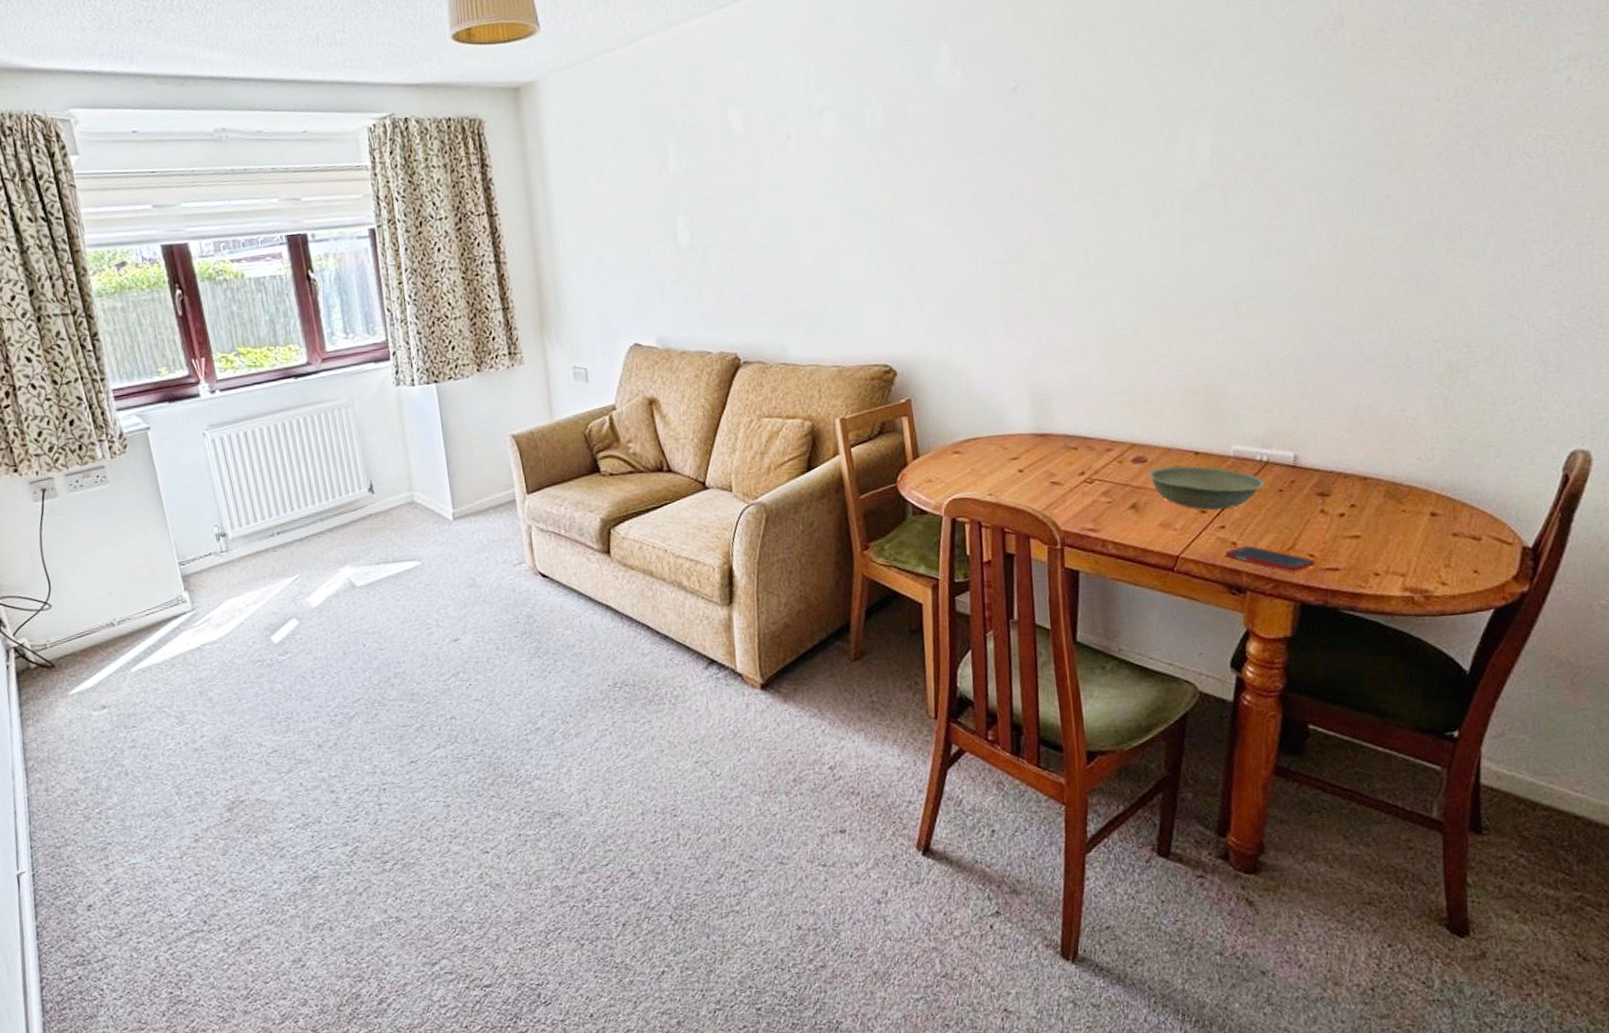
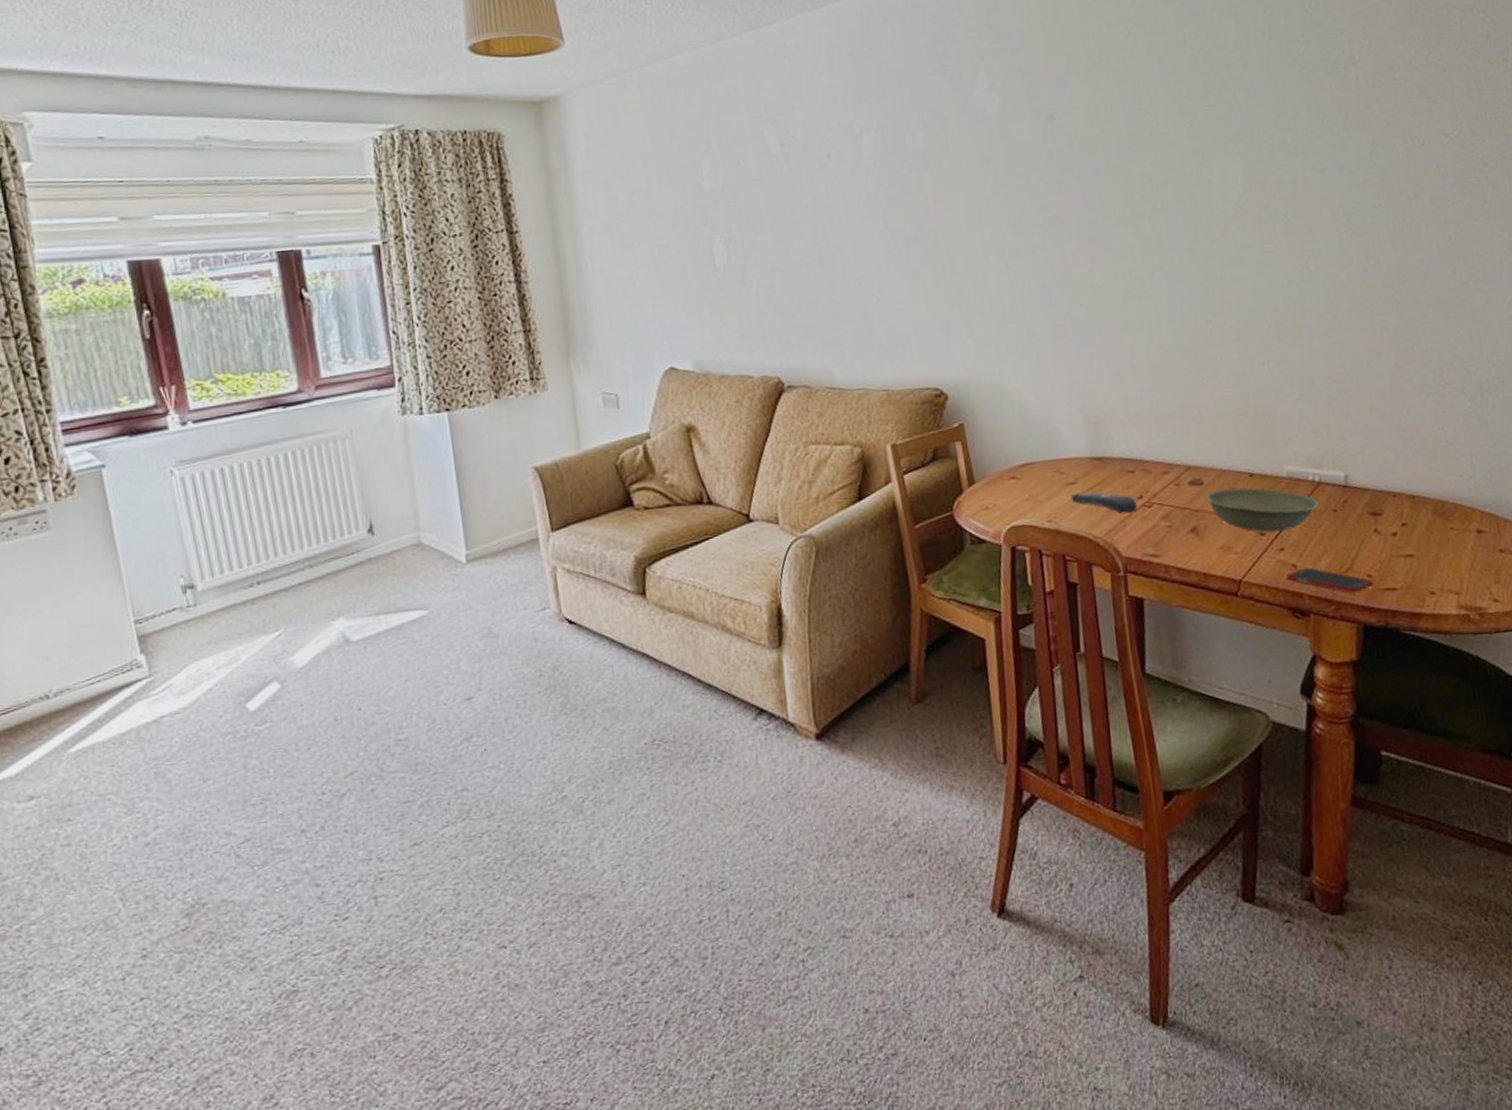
remote control: none [1012,467,1078,490] -> present [1070,491,1138,515]

